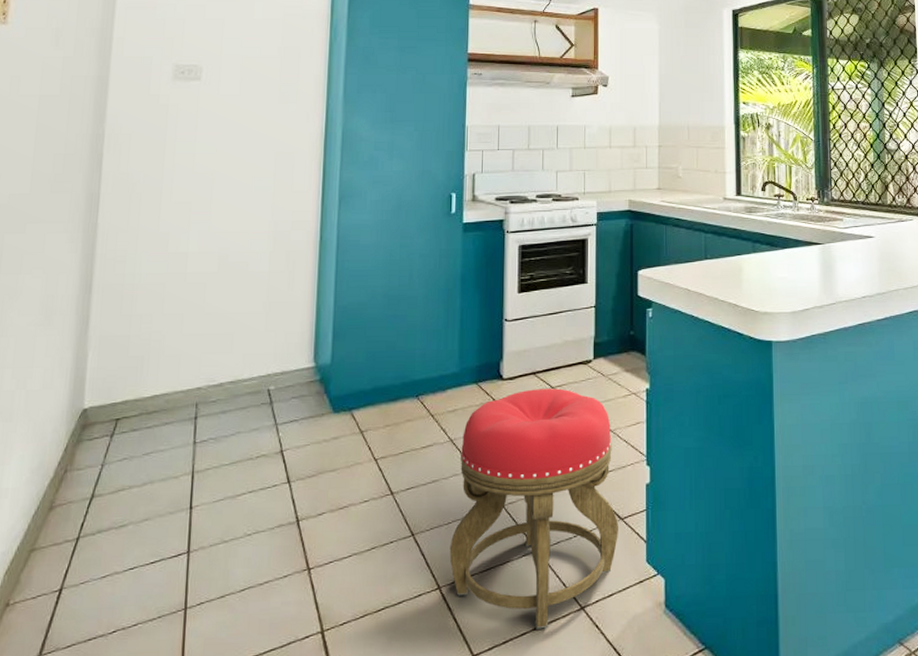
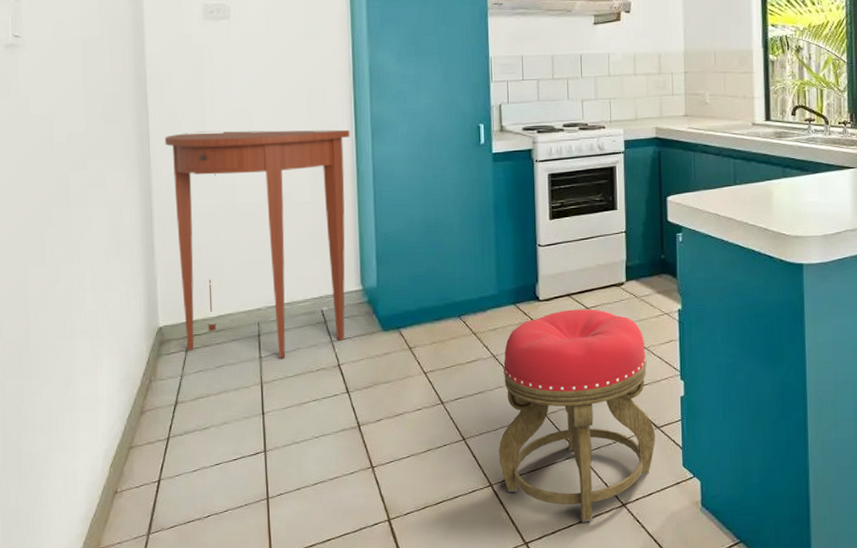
console table: none [112,194,316,444] -> present [164,129,350,358]

